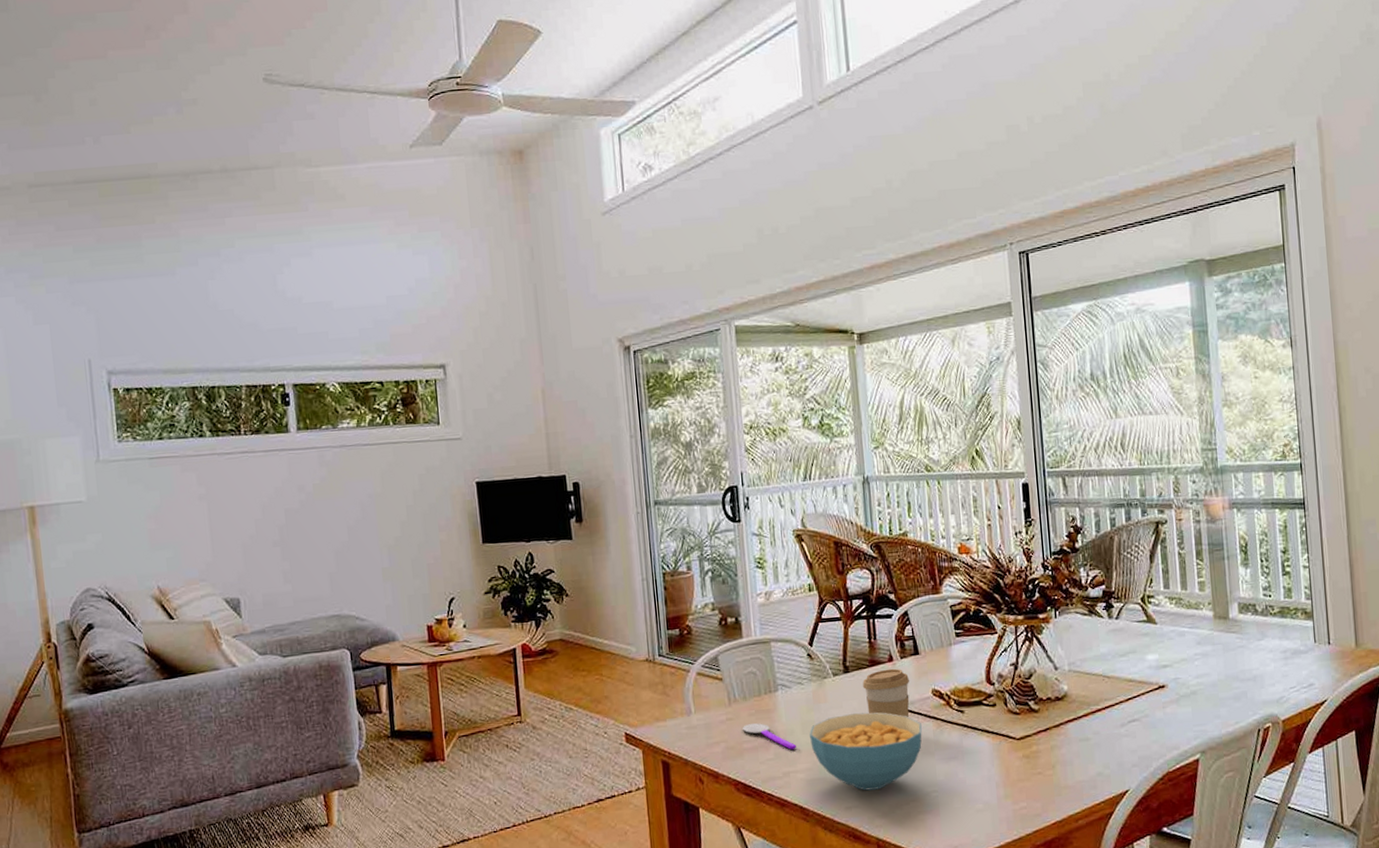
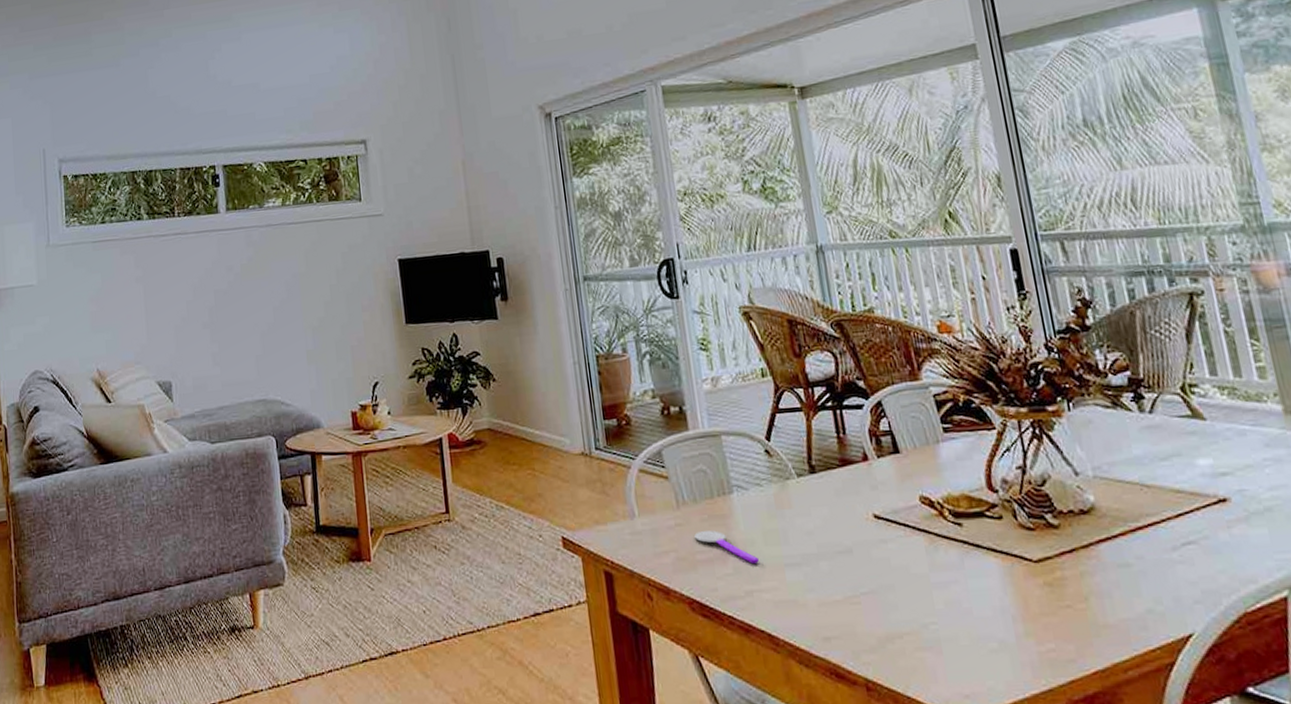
cereal bowl: present [810,712,922,791] -> none [773,522,912,618]
coffee cup: present [863,668,910,718] -> none [833,469,894,530]

